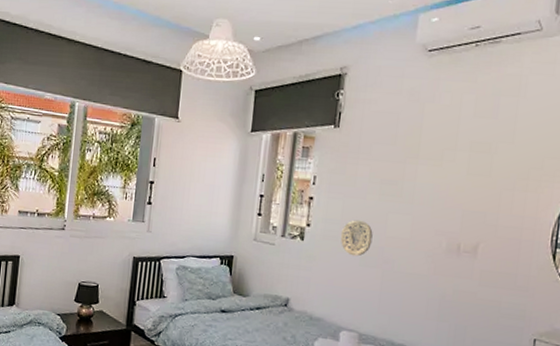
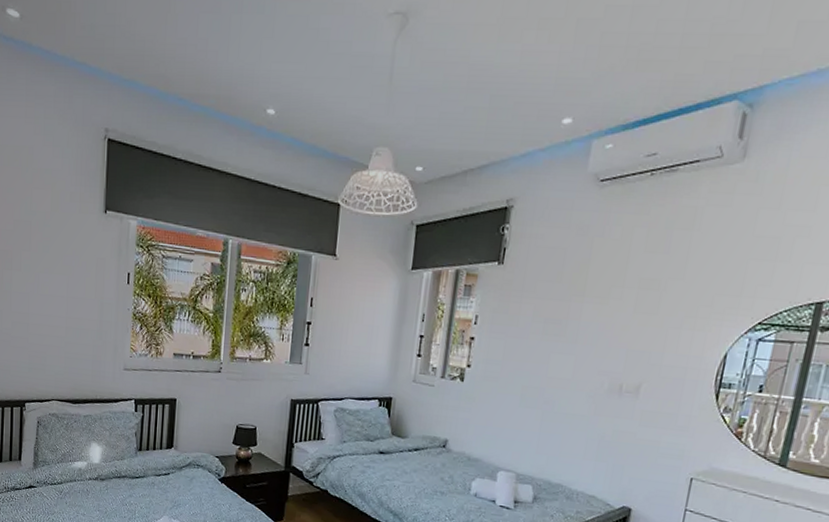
decorative plate: present [340,220,373,257] -> none [500,360,534,397]

